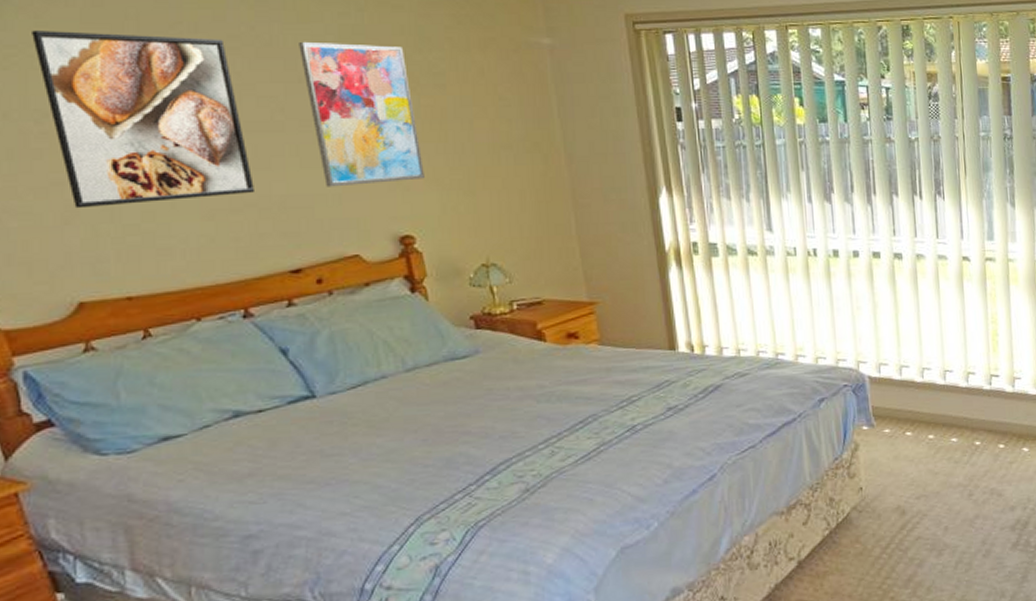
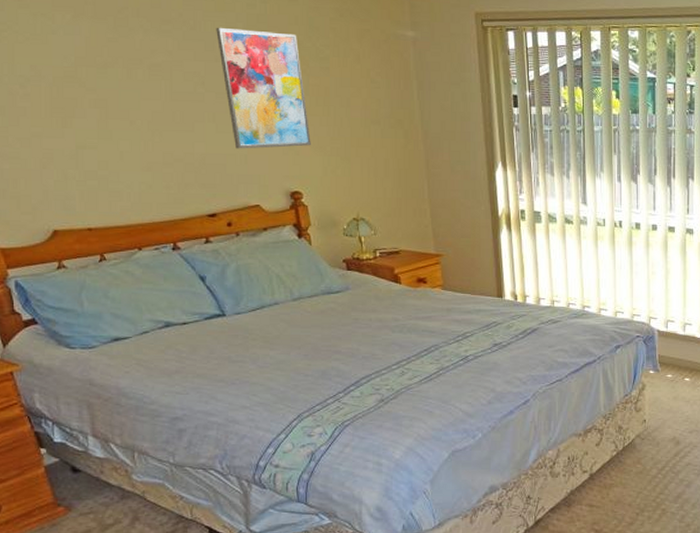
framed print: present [32,30,254,209] -> none [17,11,181,157]

